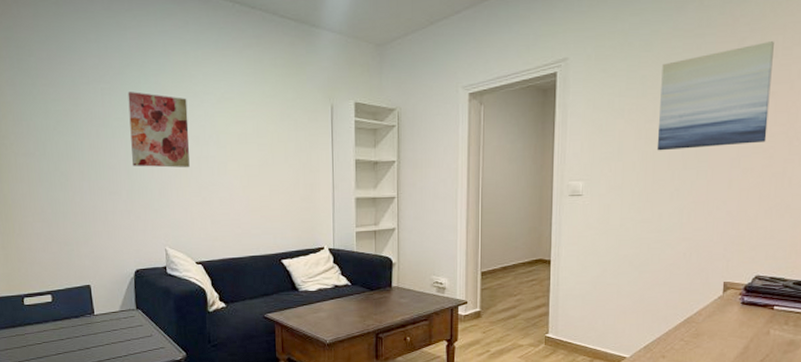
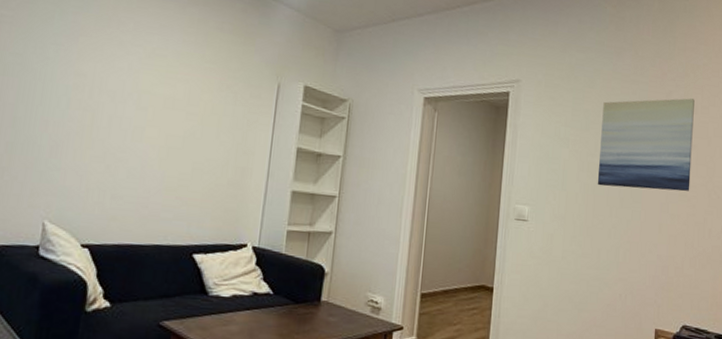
wall art: present [127,92,190,168] -> none [21,25,109,127]

